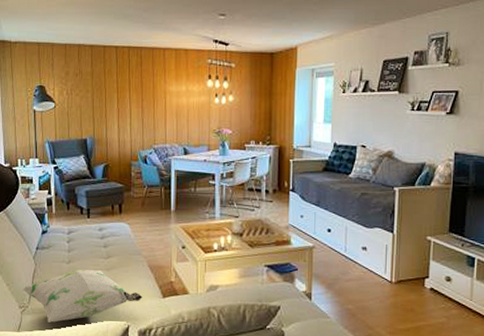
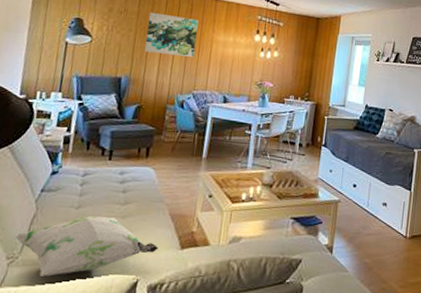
wall art: none [102,70,150,112] -> present [144,11,199,57]

